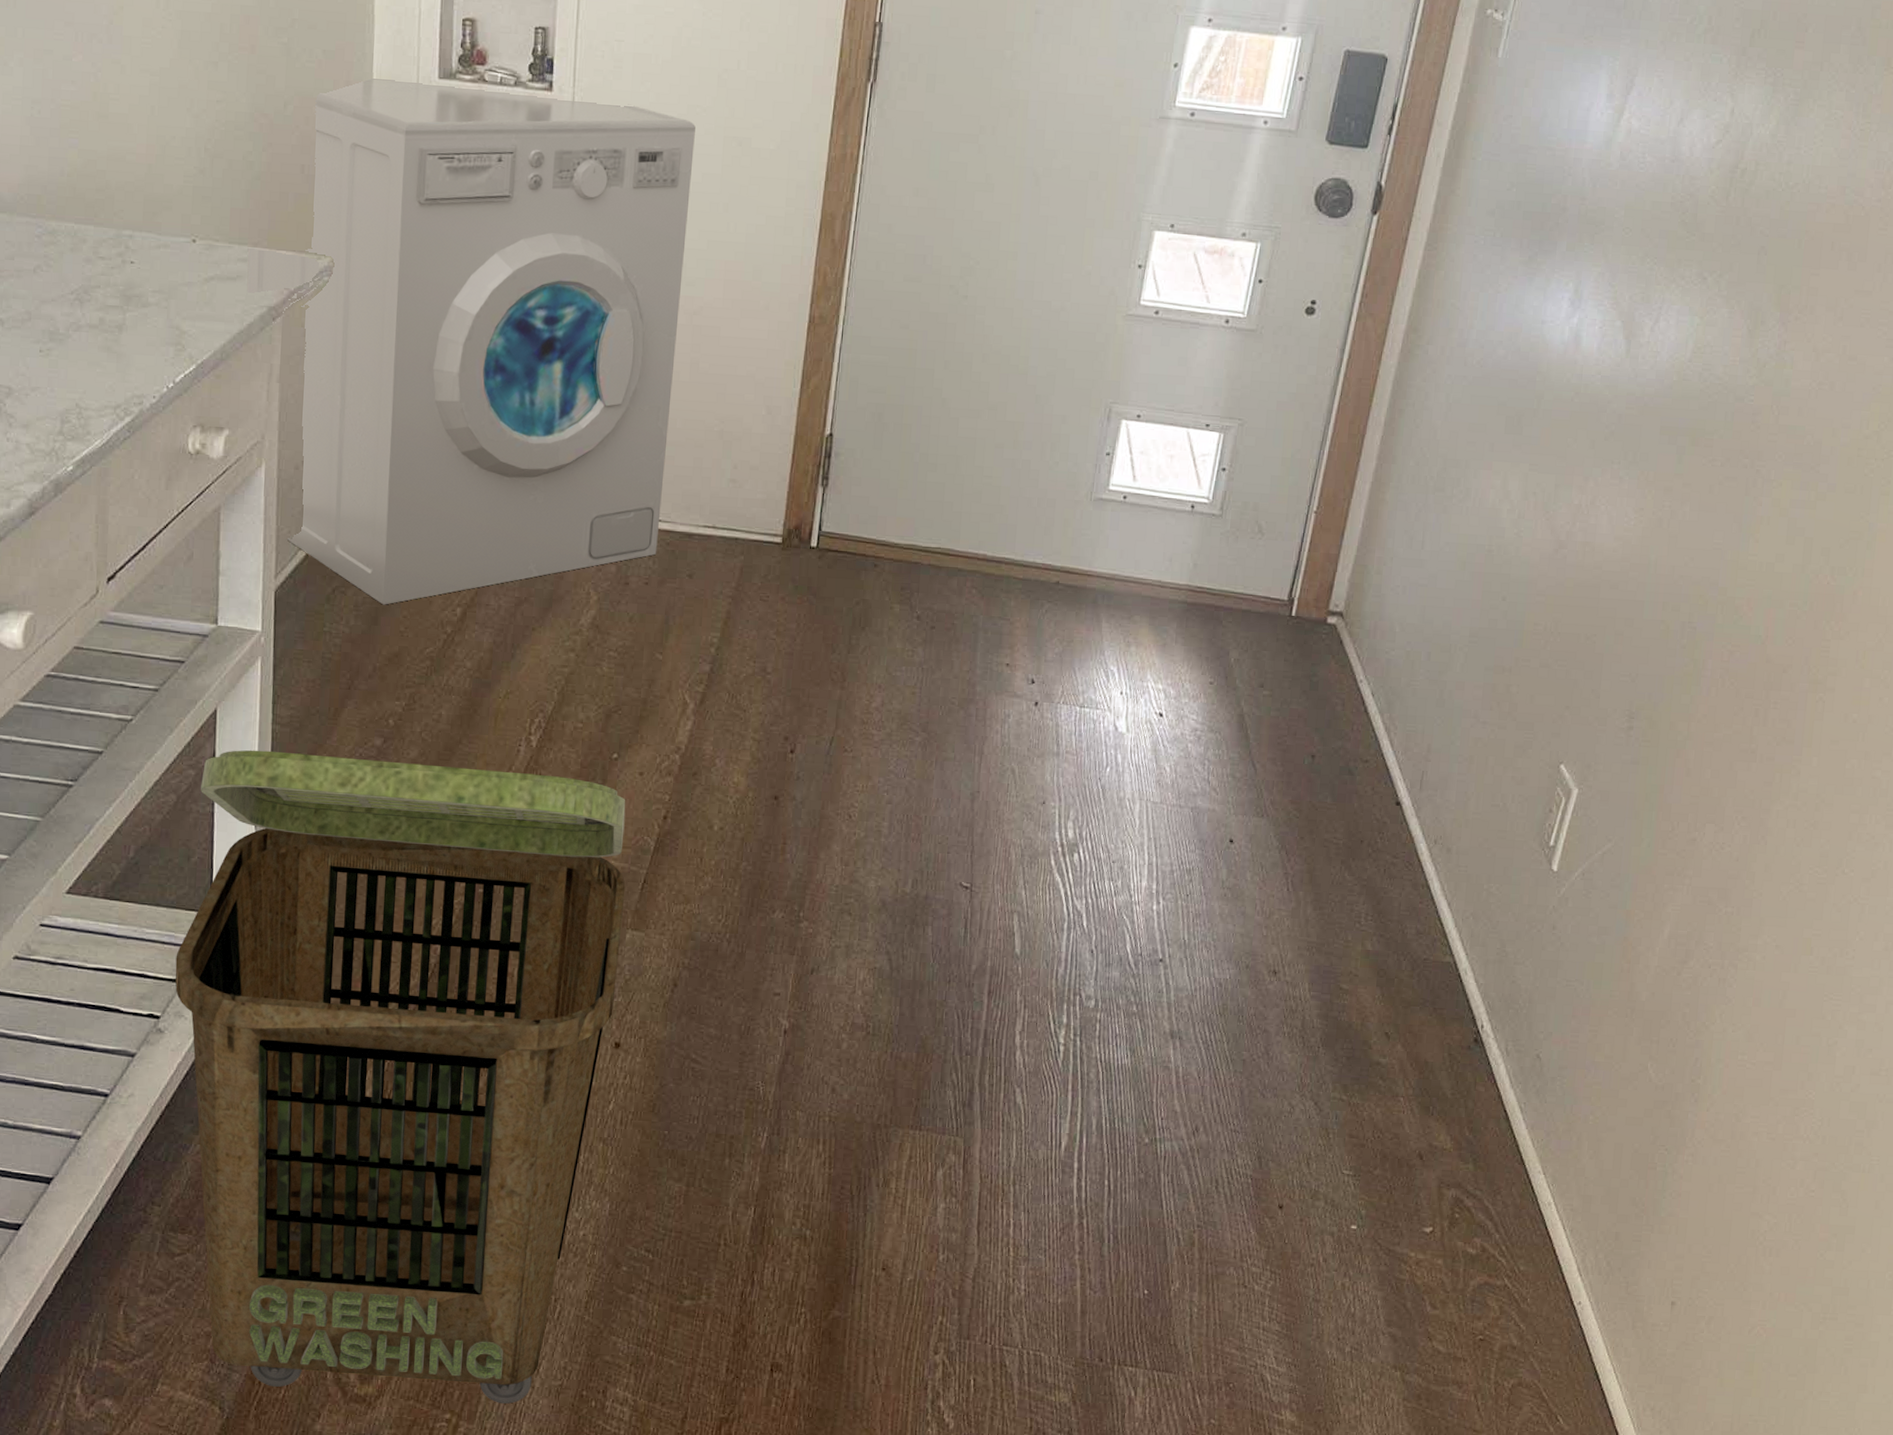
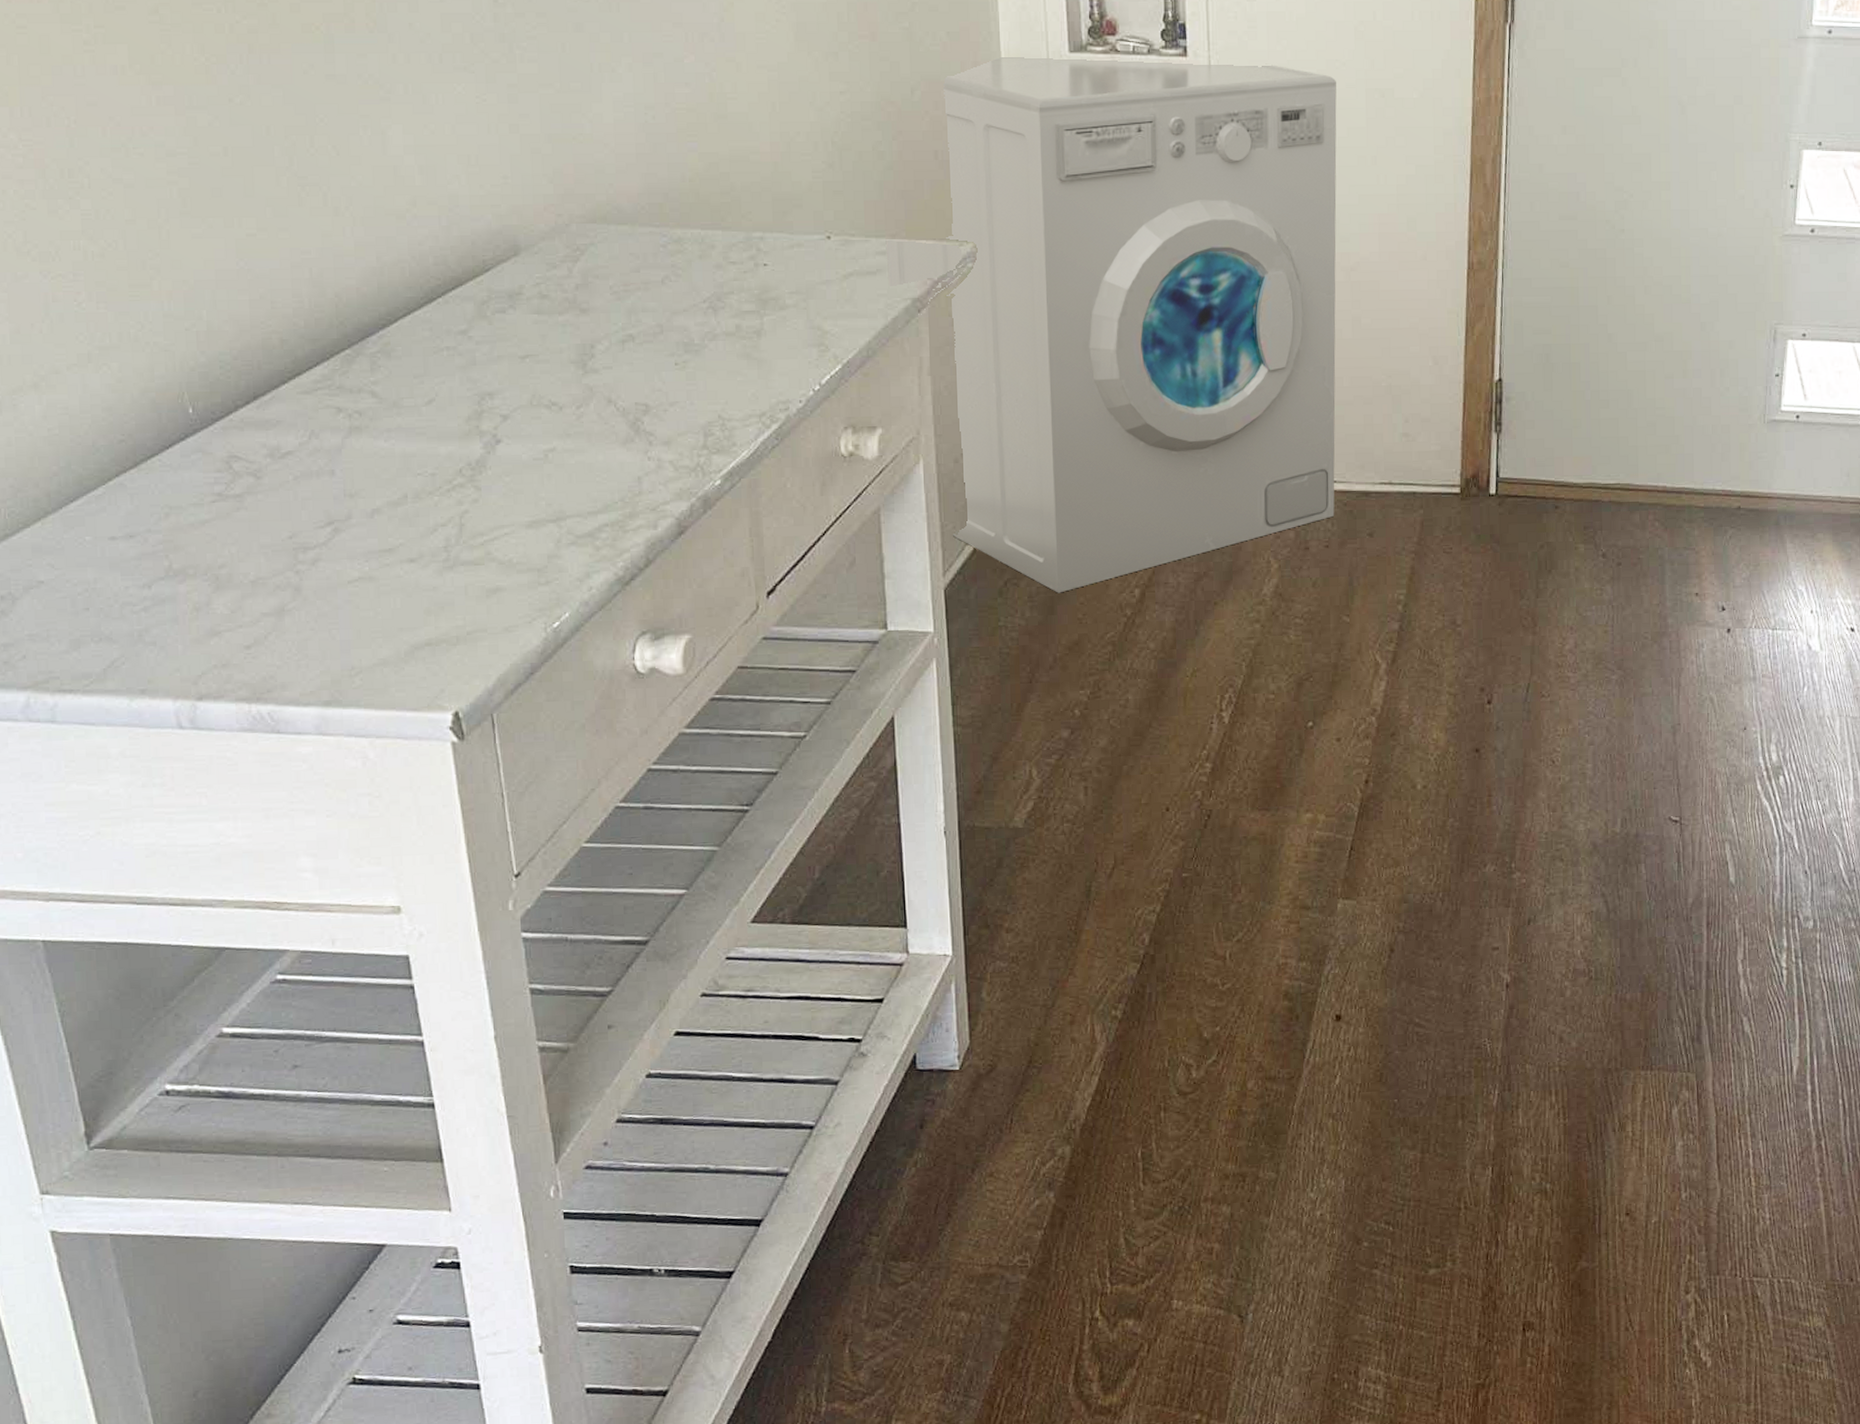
laundry basket: present [175,750,626,1404] -> none [873,750,1333,1409]

